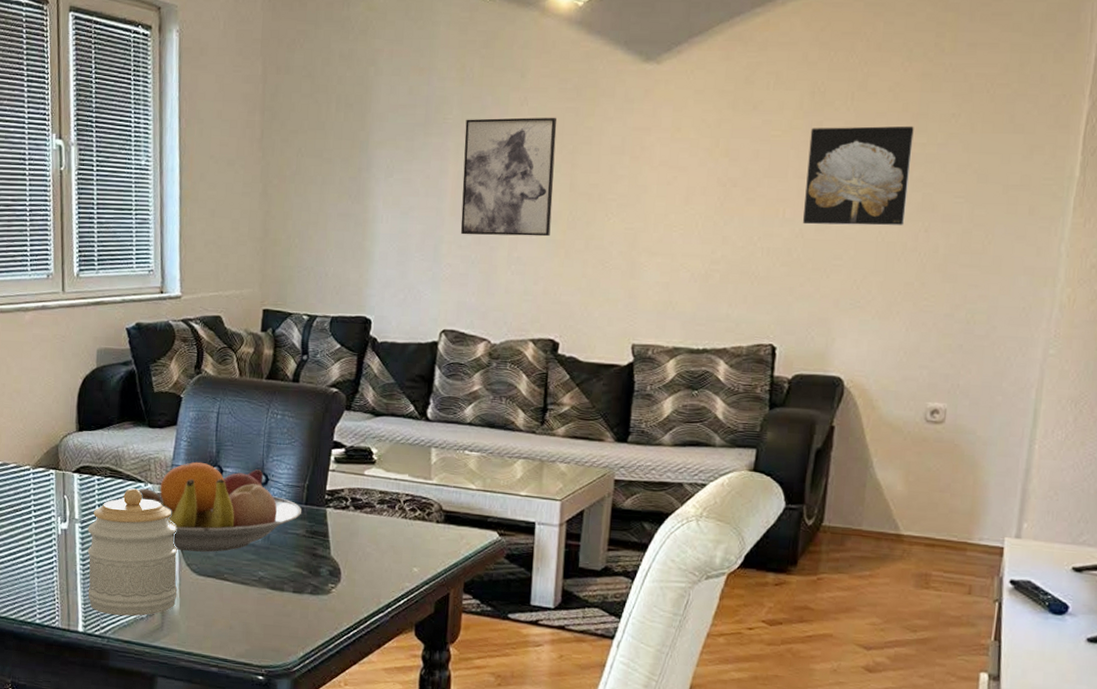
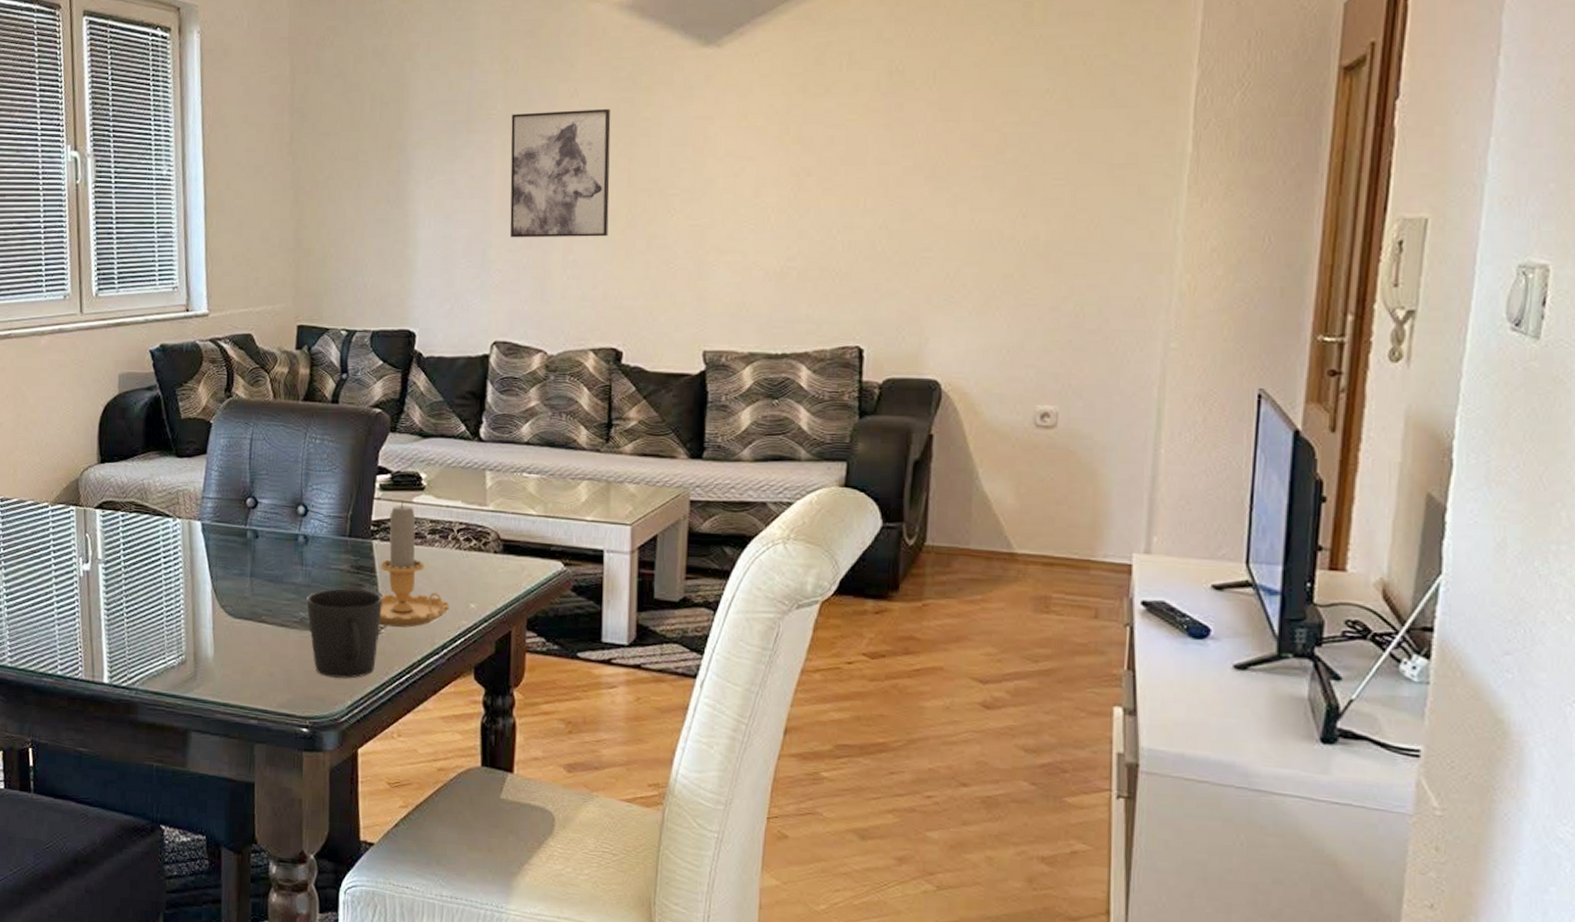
jar: present [87,488,178,616] -> none [112,524,211,665]
fruit bowl: present [118,461,301,552] -> none [144,493,345,592]
cup: none [265,551,334,632] -> present [306,588,382,678]
candle: none [330,472,394,588] -> present [379,500,449,628]
wall art: present [802,126,914,226] -> none [885,104,1004,215]

